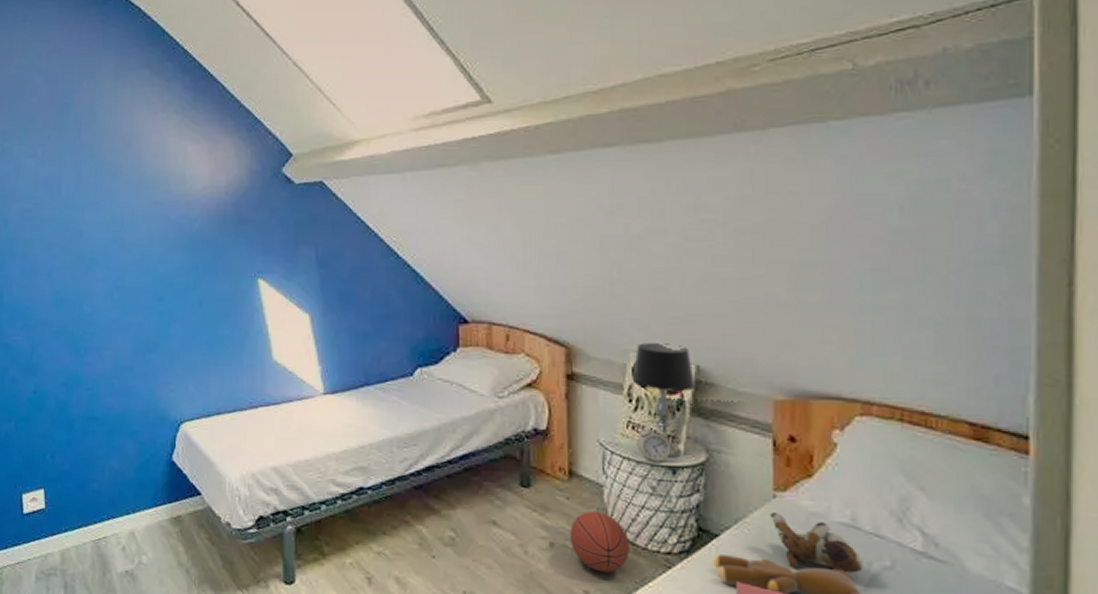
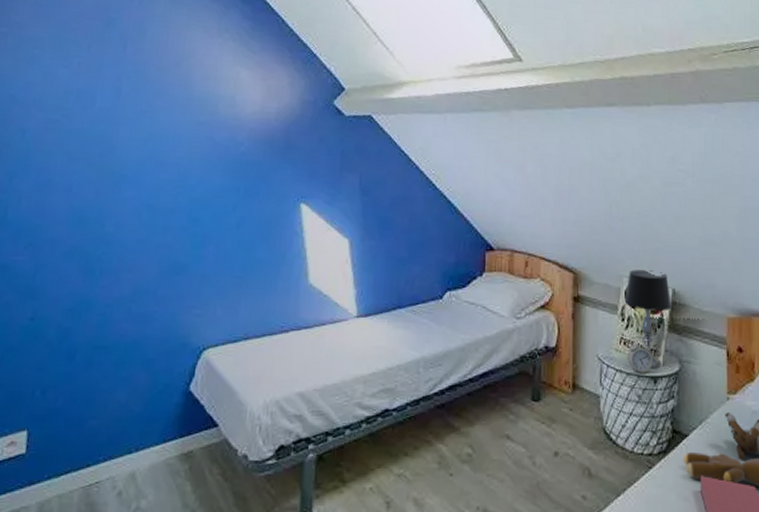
basketball: present [569,510,630,573] -> none [571,420,620,477]

